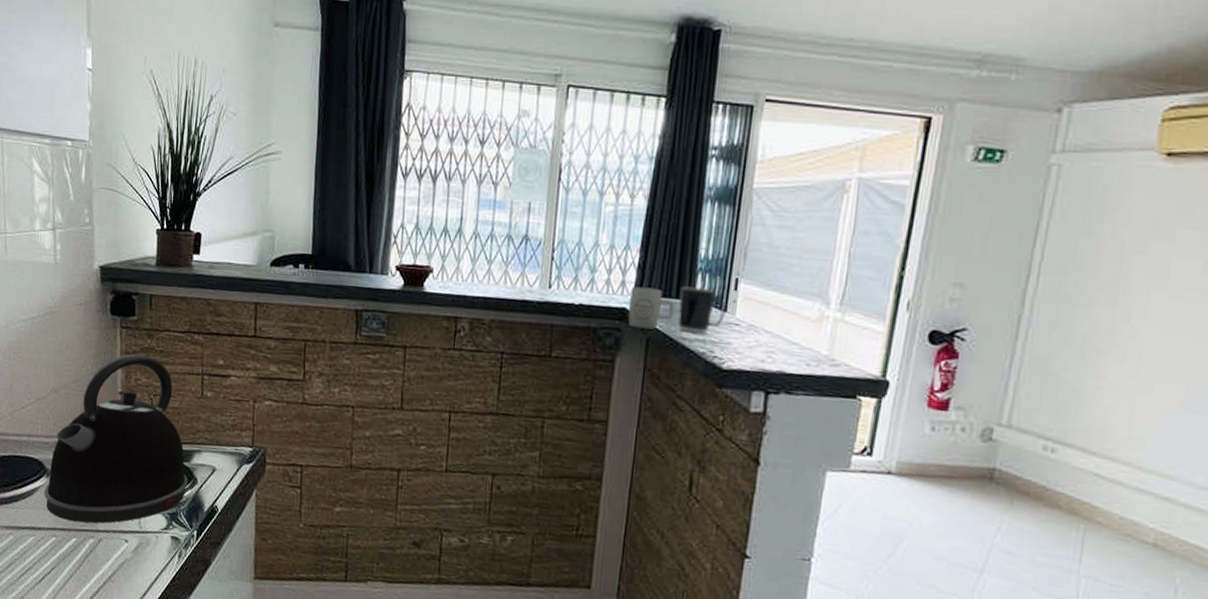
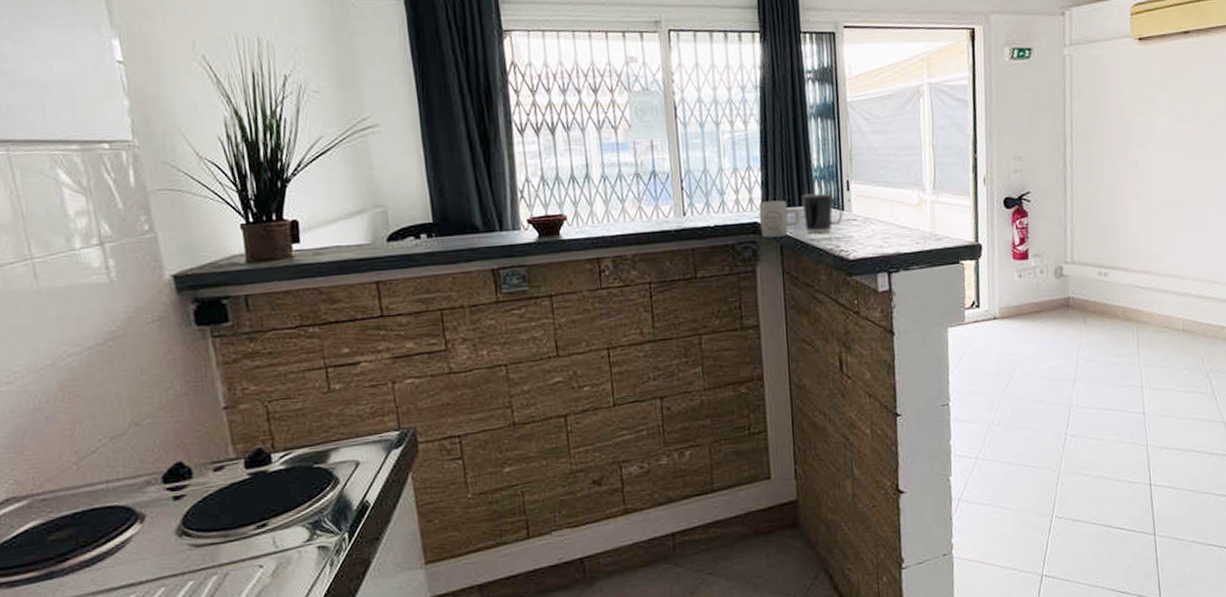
kettle: present [44,353,188,524] -> none [139,360,328,565]

